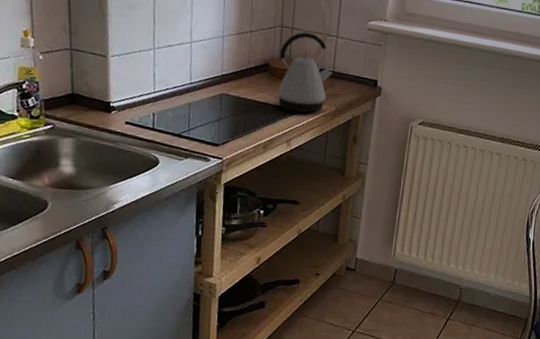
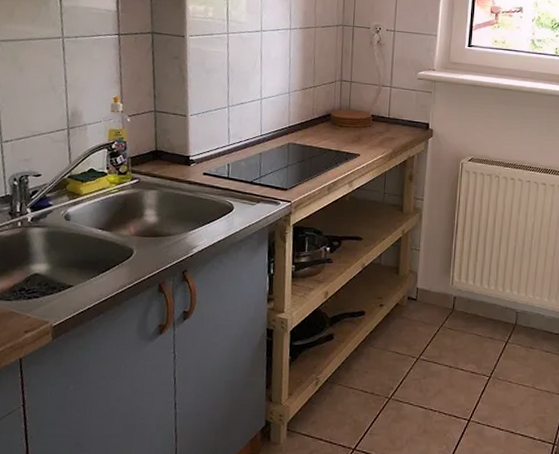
kettle: present [273,32,333,114] -> none [335,84,388,156]

